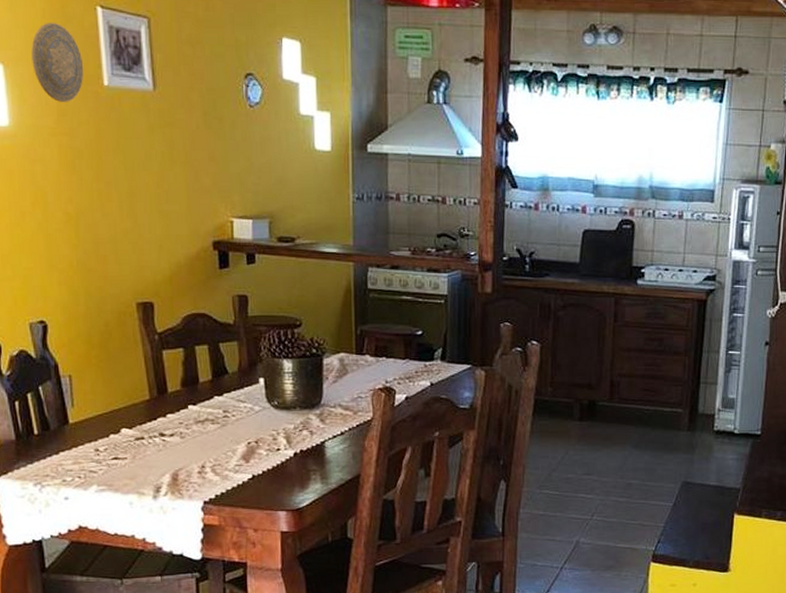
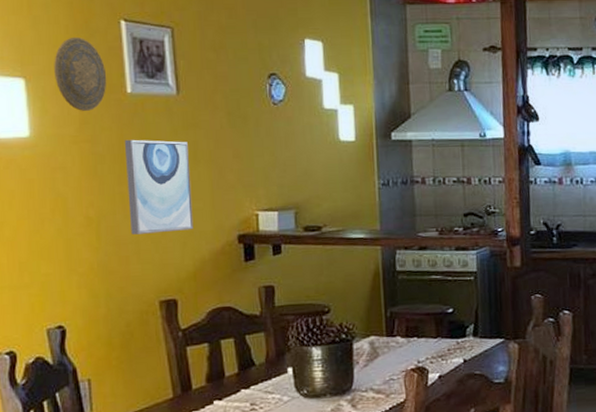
wall art: none [101,135,170,234] -> present [124,139,194,235]

